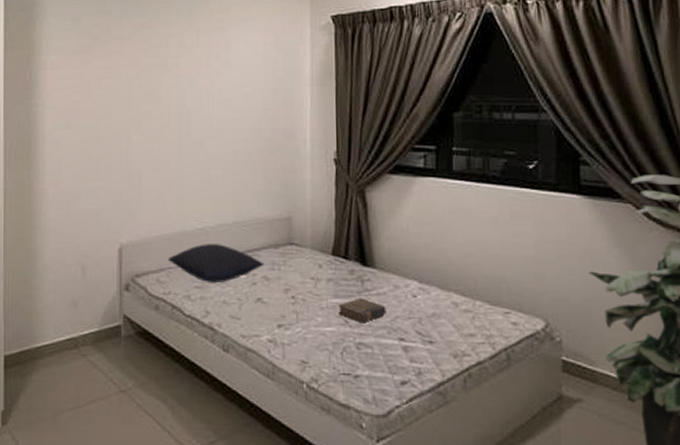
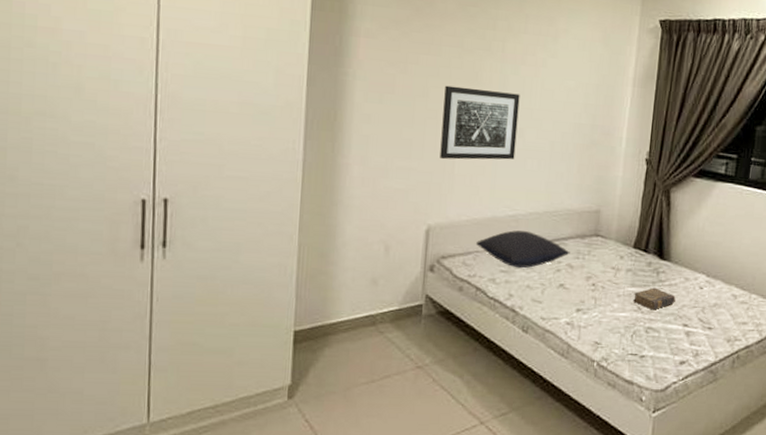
wall art: none [126,105,199,178] -> present [440,85,520,160]

